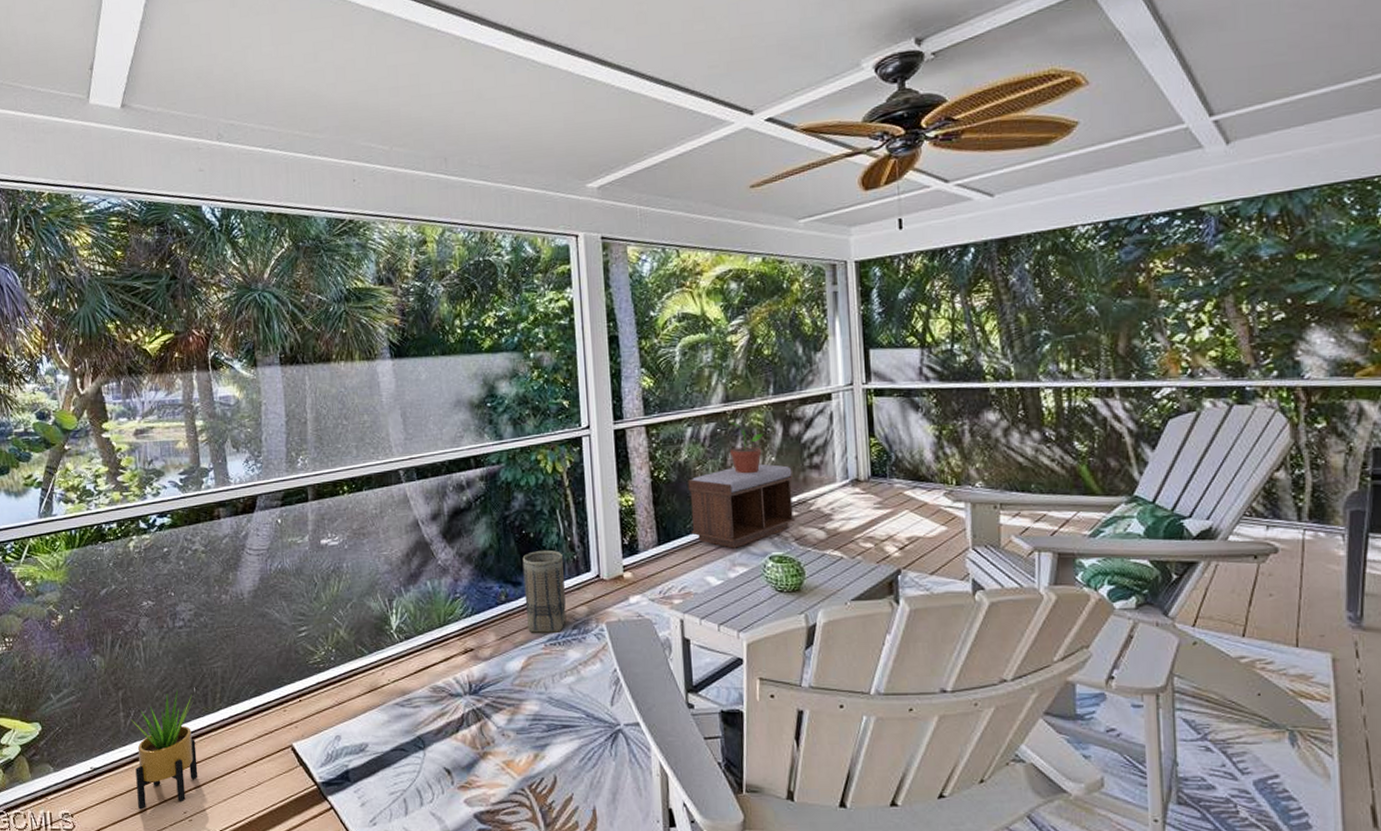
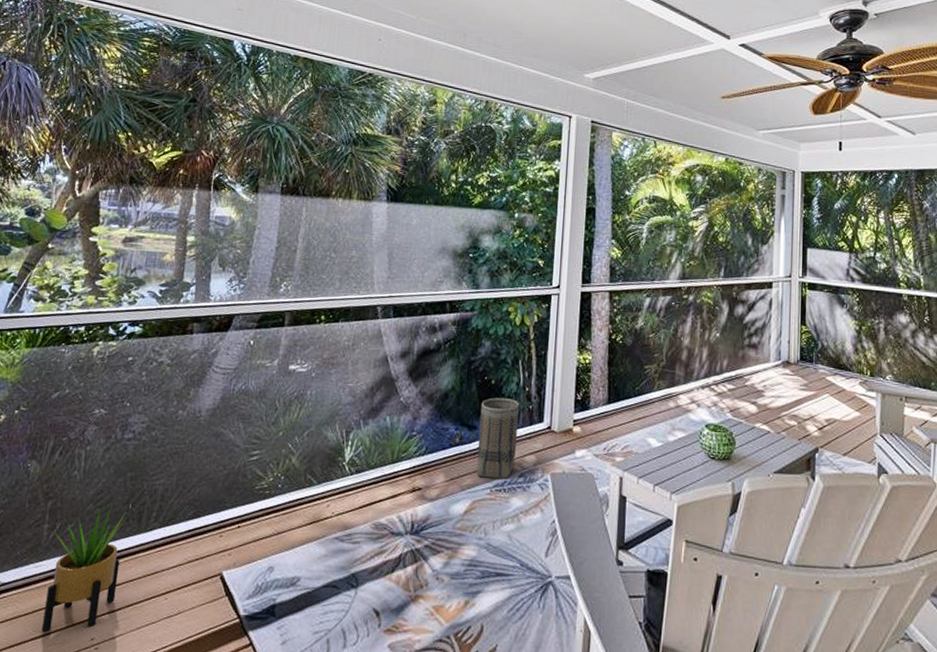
bench: present [688,463,796,548] -> none [639,338,733,414]
potted plant: present [730,423,764,474] -> none [681,298,712,346]

